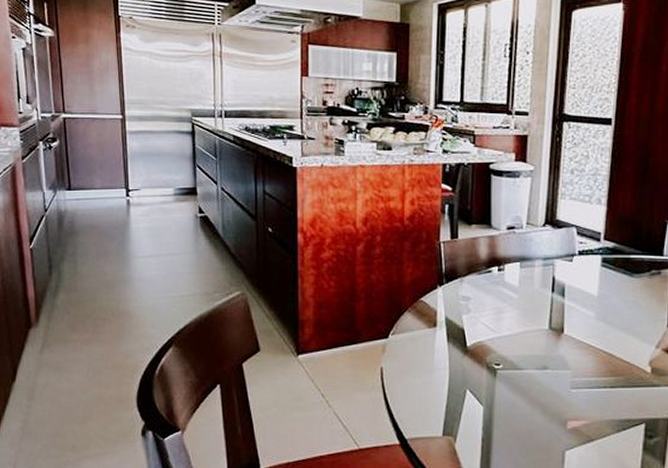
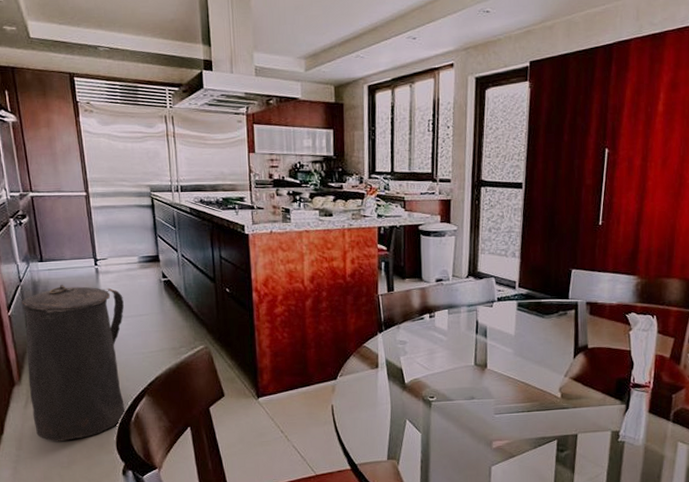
trash can: none [45,215,155,393] -> present [21,284,126,441]

